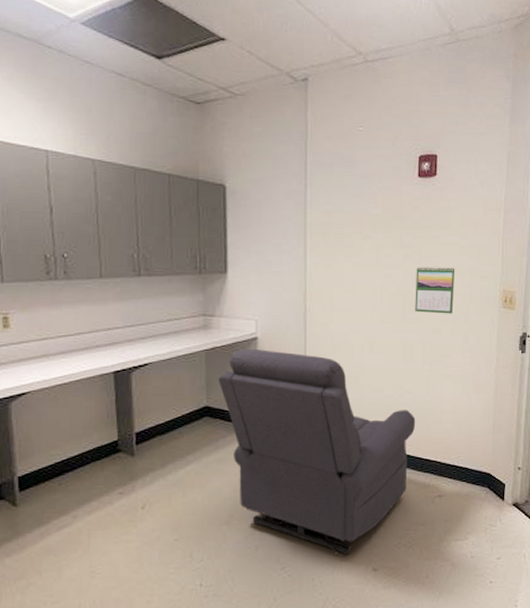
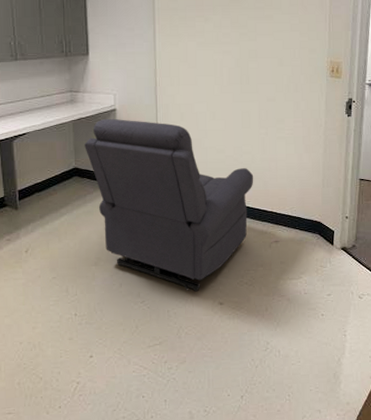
calendar: present [415,266,455,314] -> none [251,42,287,84]

